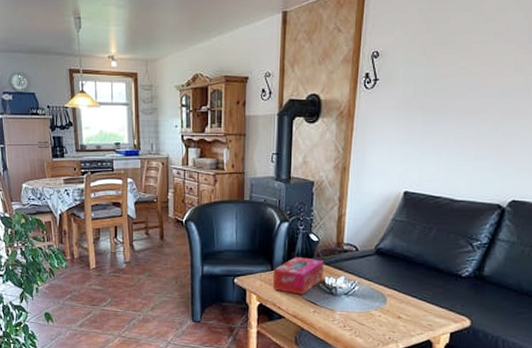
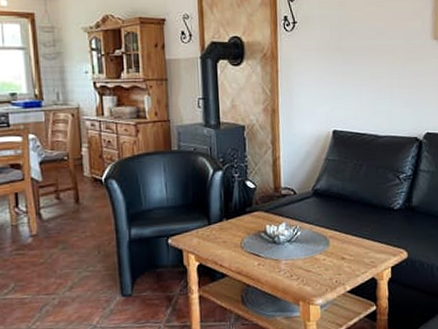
tissue box: present [273,257,324,295] -> none [211,207,264,248]

